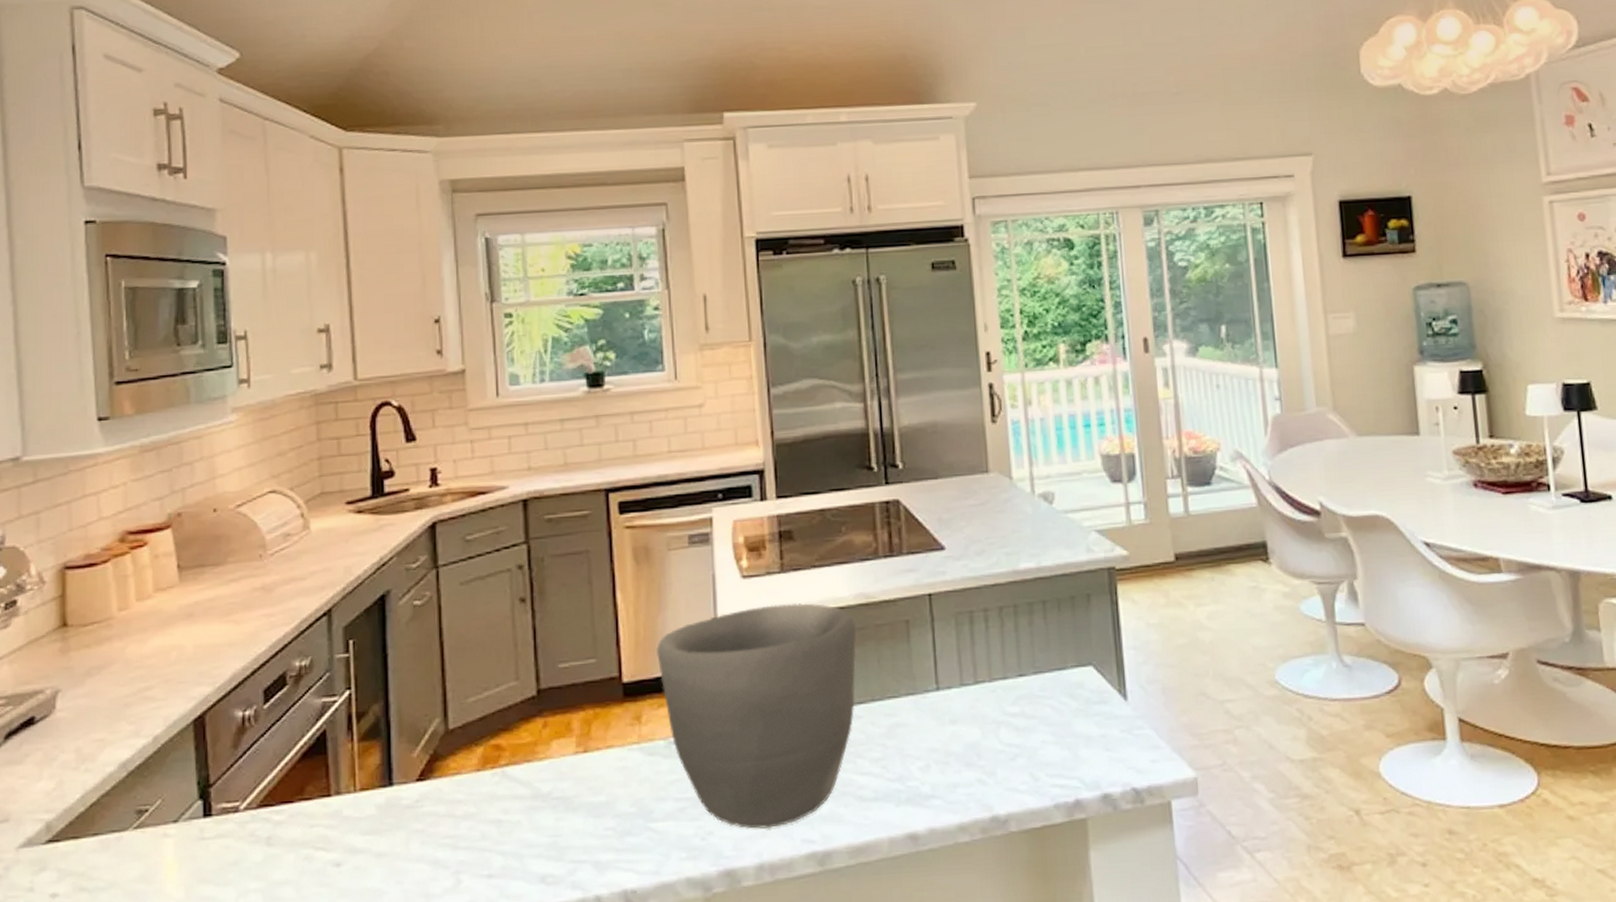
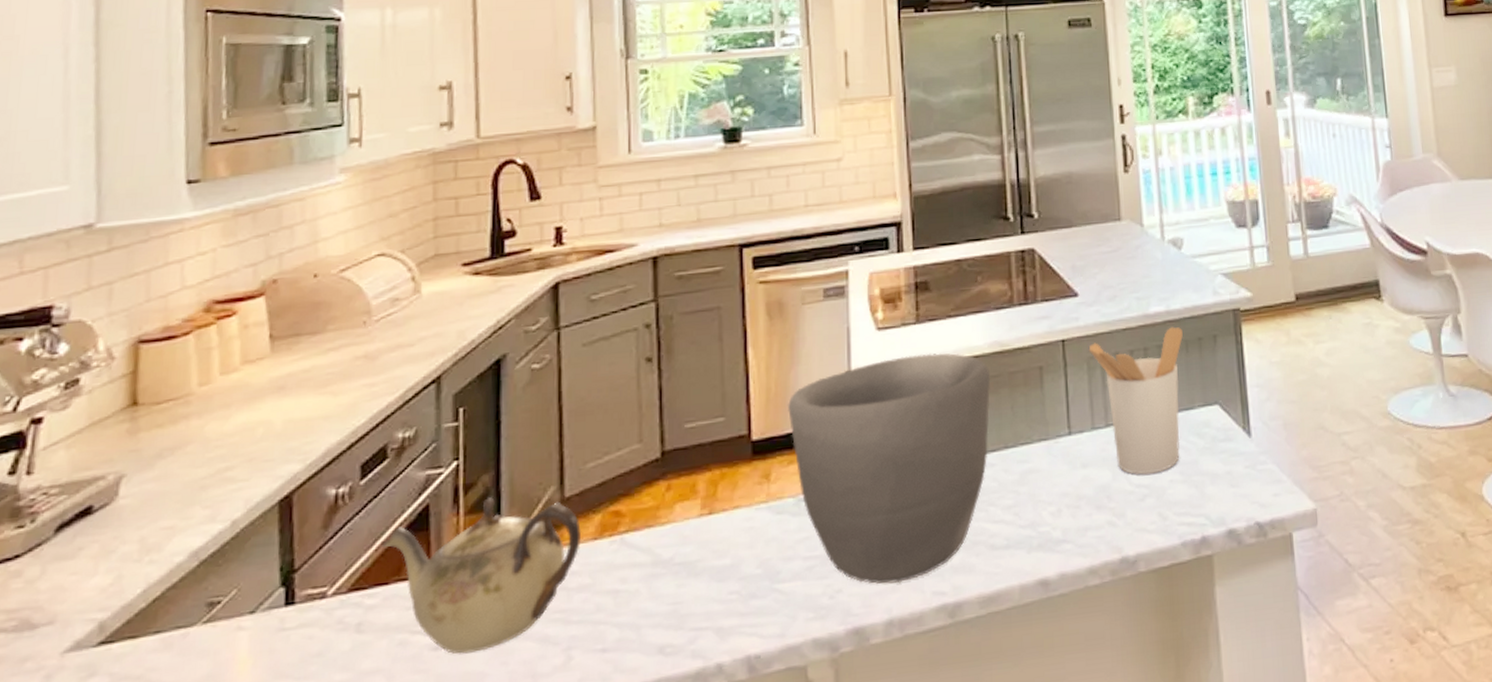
teapot: none [285,725,466,871] -> present [382,496,582,654]
utensil holder: none [956,584,1055,734] -> present [1088,326,1183,475]

